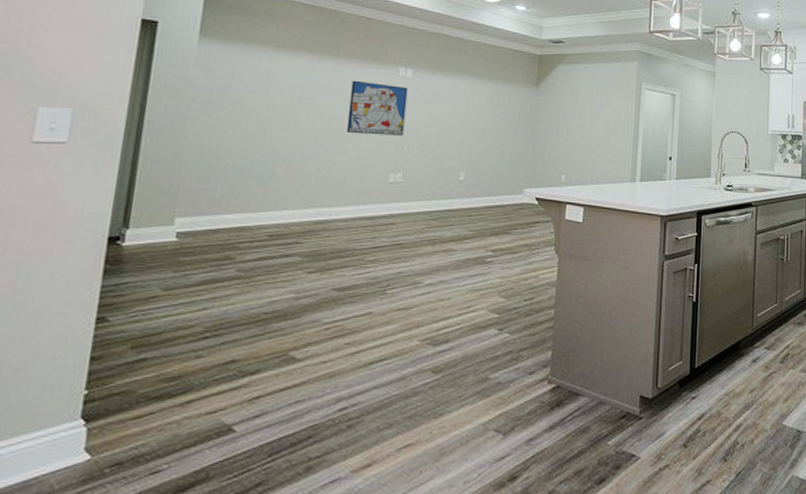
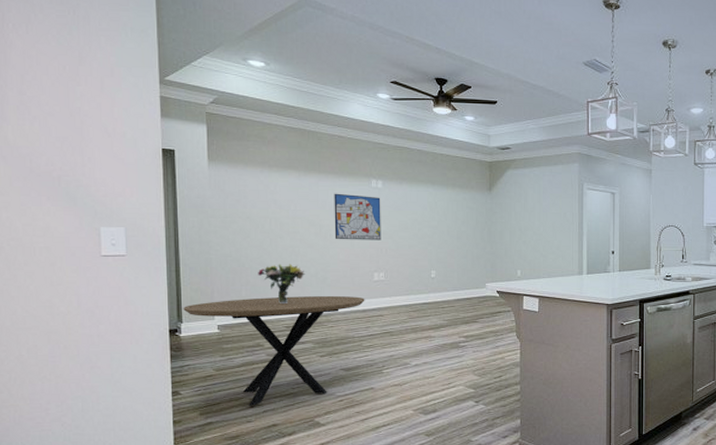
dining table: none [133,198,375,336] -> present [183,296,365,406]
bouquet: none [241,159,304,208] -> present [258,264,305,305]

